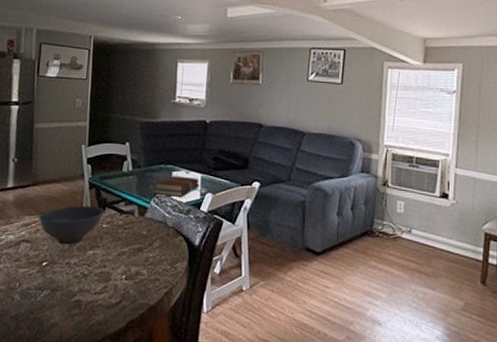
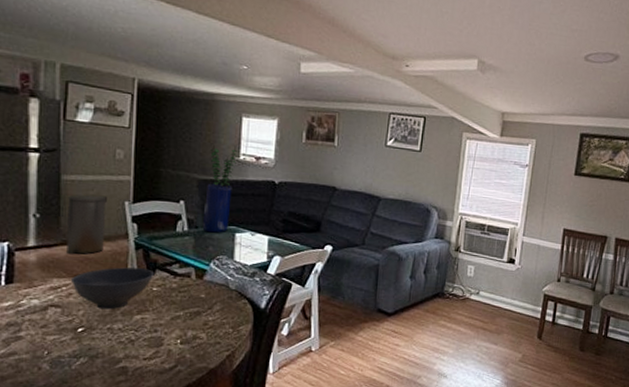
pedal bin: none [36,140,68,194] -> present [66,194,107,255]
vase: none [144,89,173,172] -> present [202,144,237,233]
books: present [153,175,200,197] -> none [213,237,267,260]

